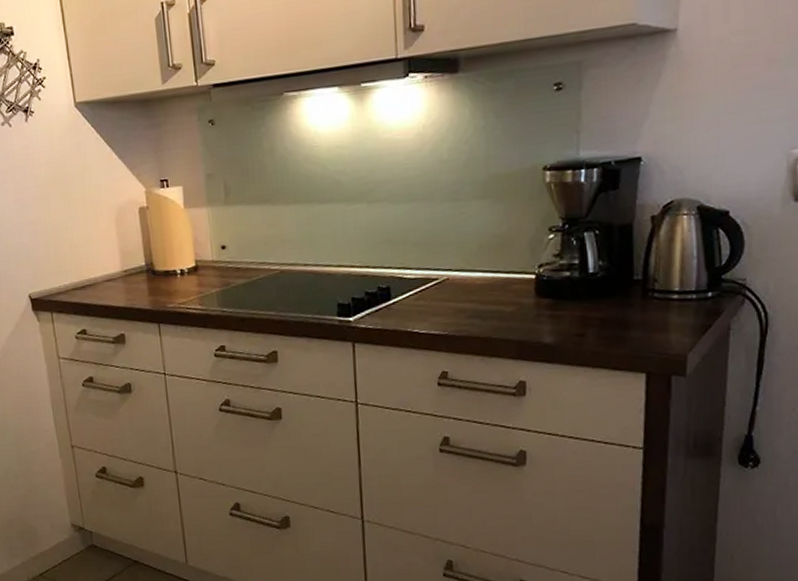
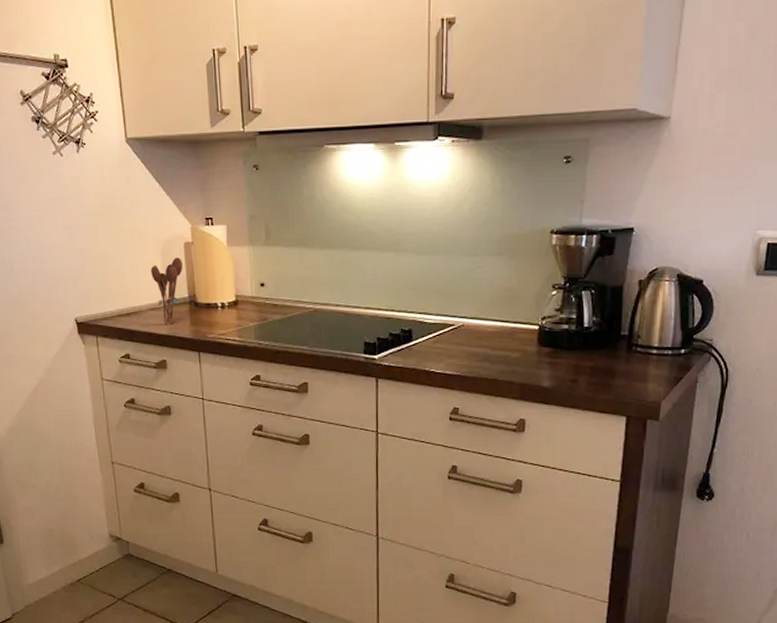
utensil holder: none [104,224,138,295] -> present [150,257,183,324]

